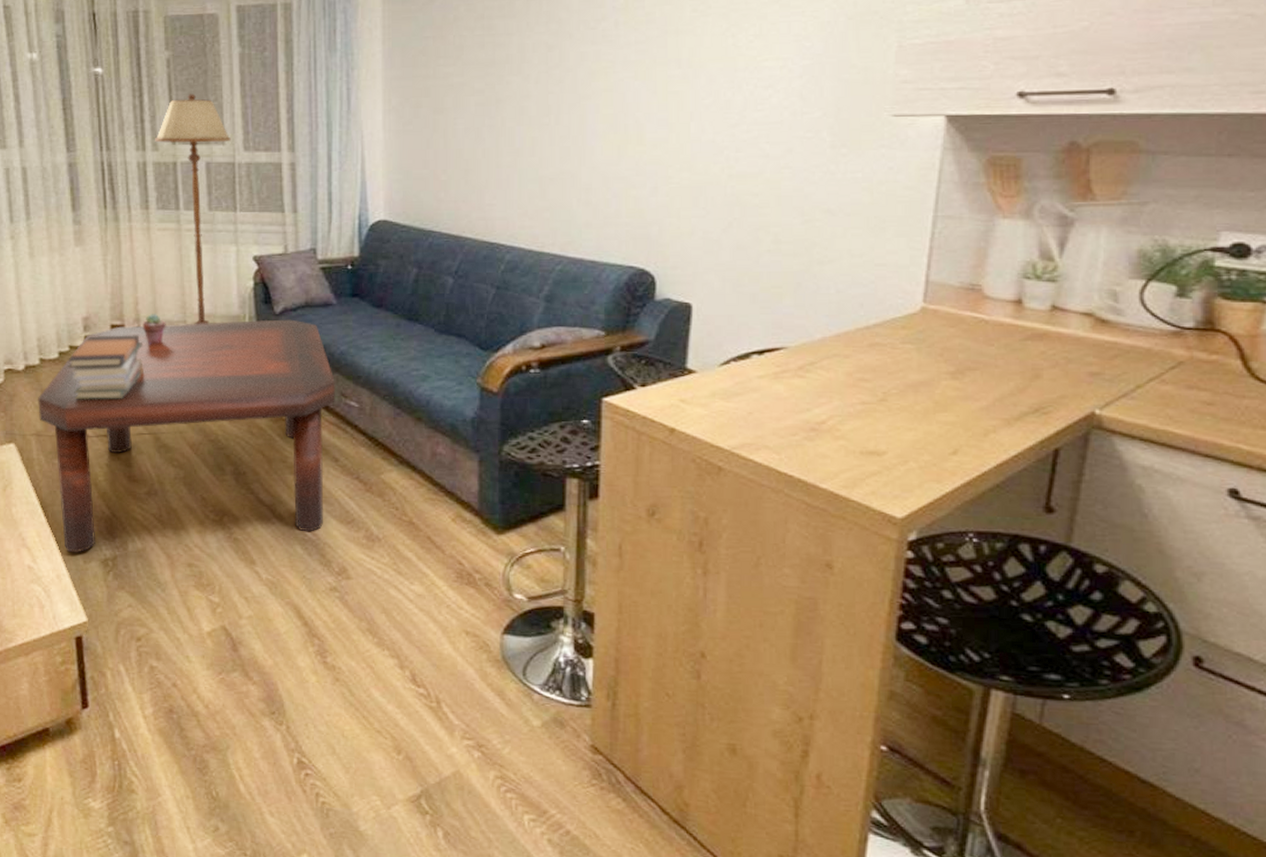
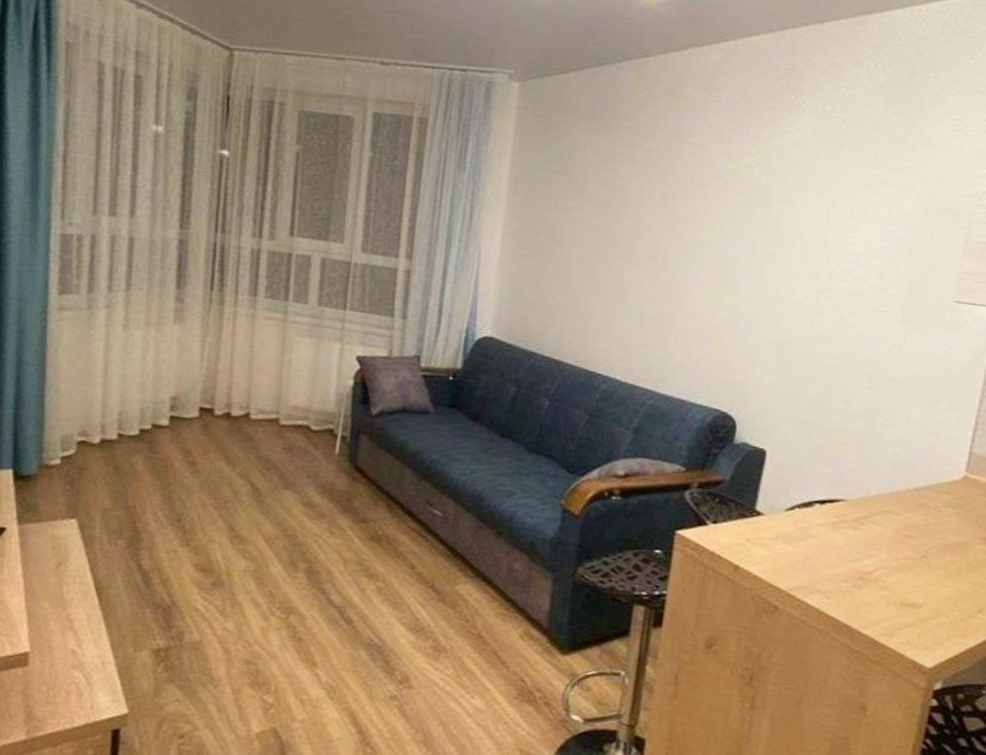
coffee table: present [37,319,336,553] -> none [108,410,423,641]
book stack: present [68,335,144,399] -> none [147,416,230,483]
potted succulent: present [142,313,166,345] -> none [232,400,259,433]
floor lamp: present [155,93,231,324] -> none [273,189,350,418]

